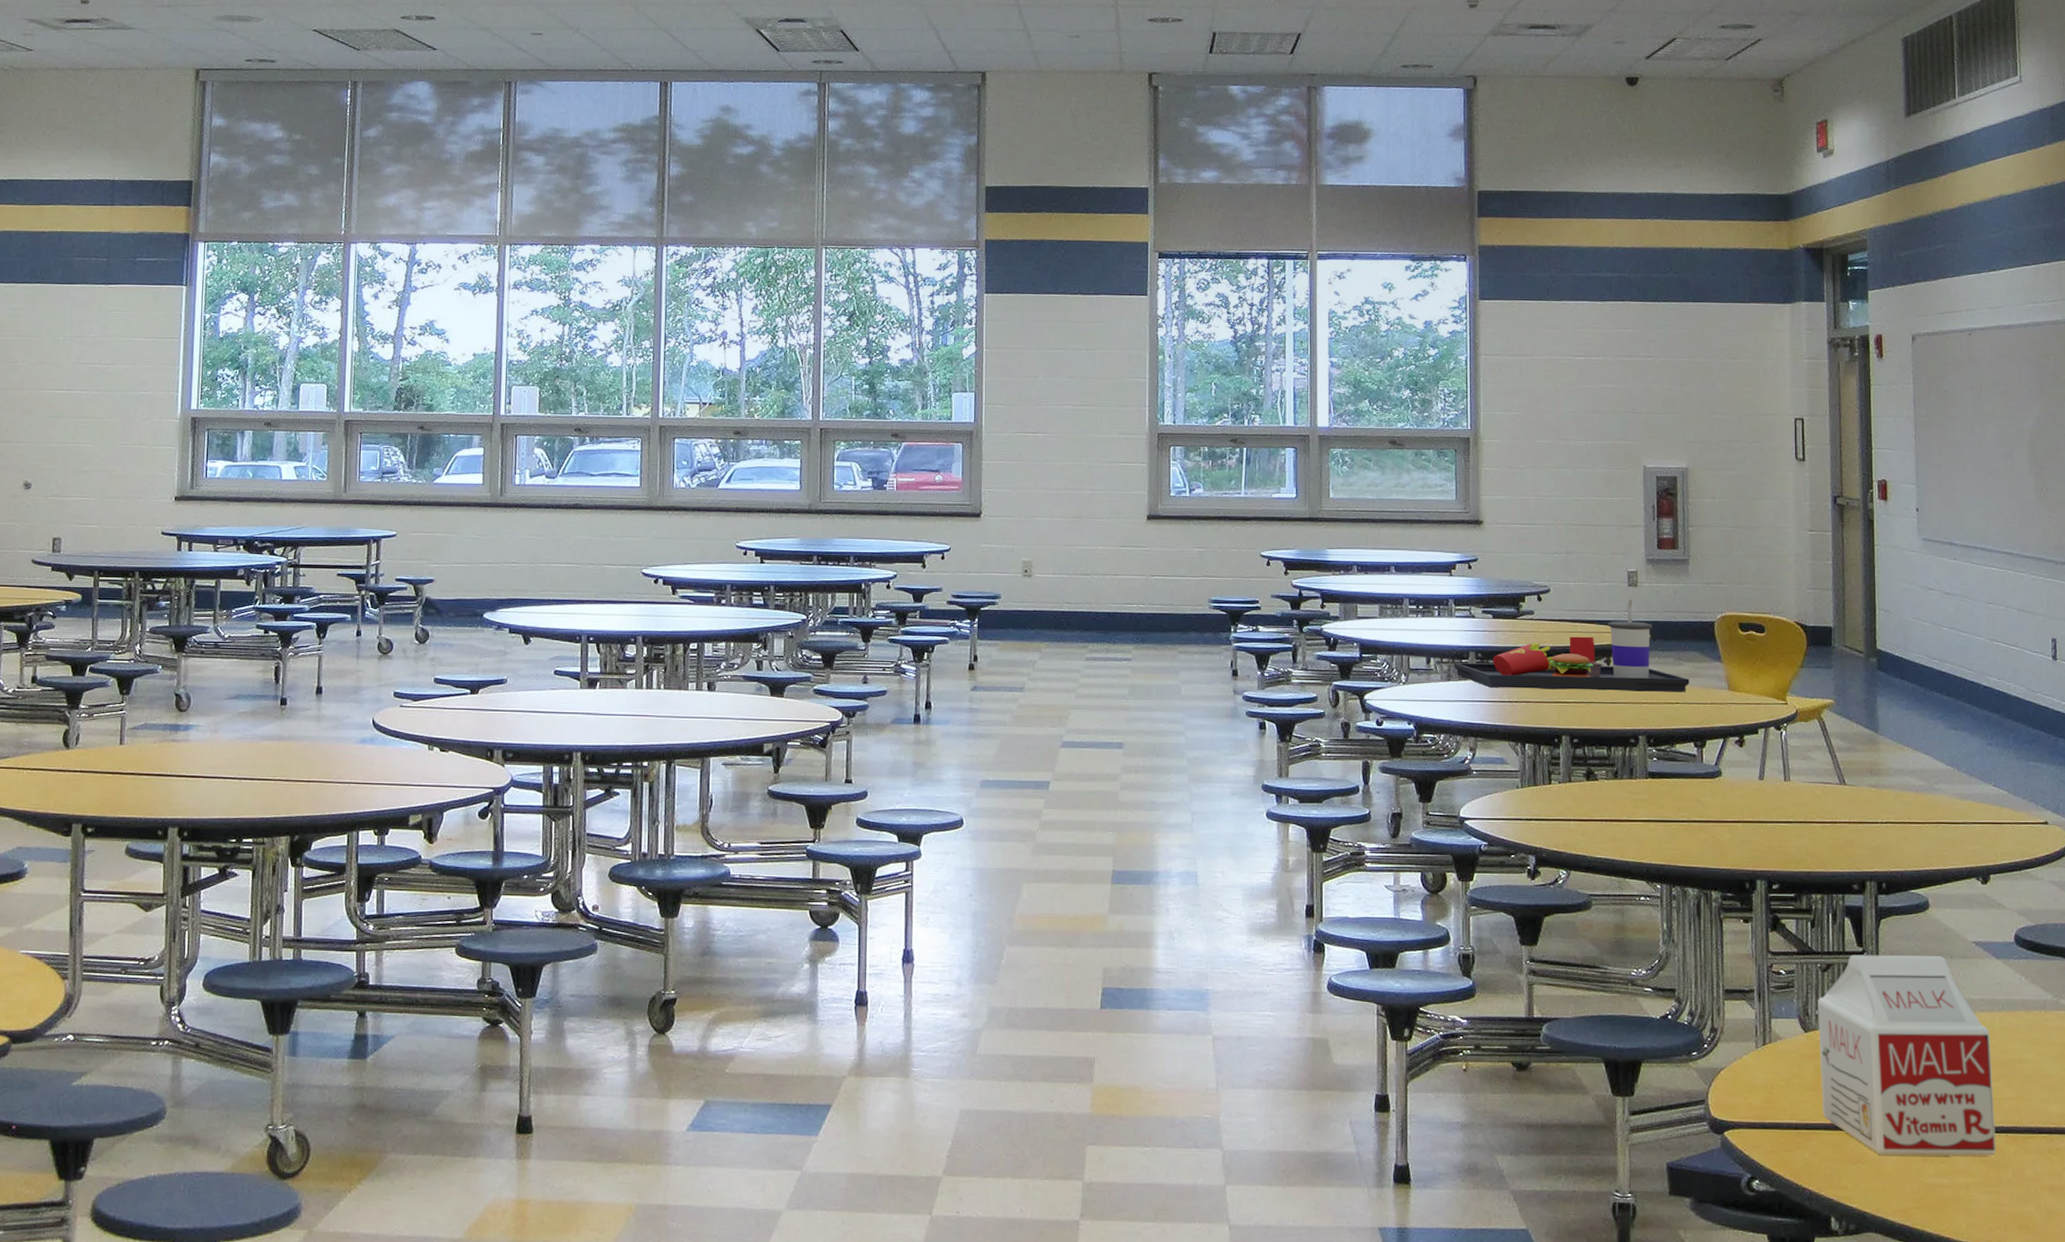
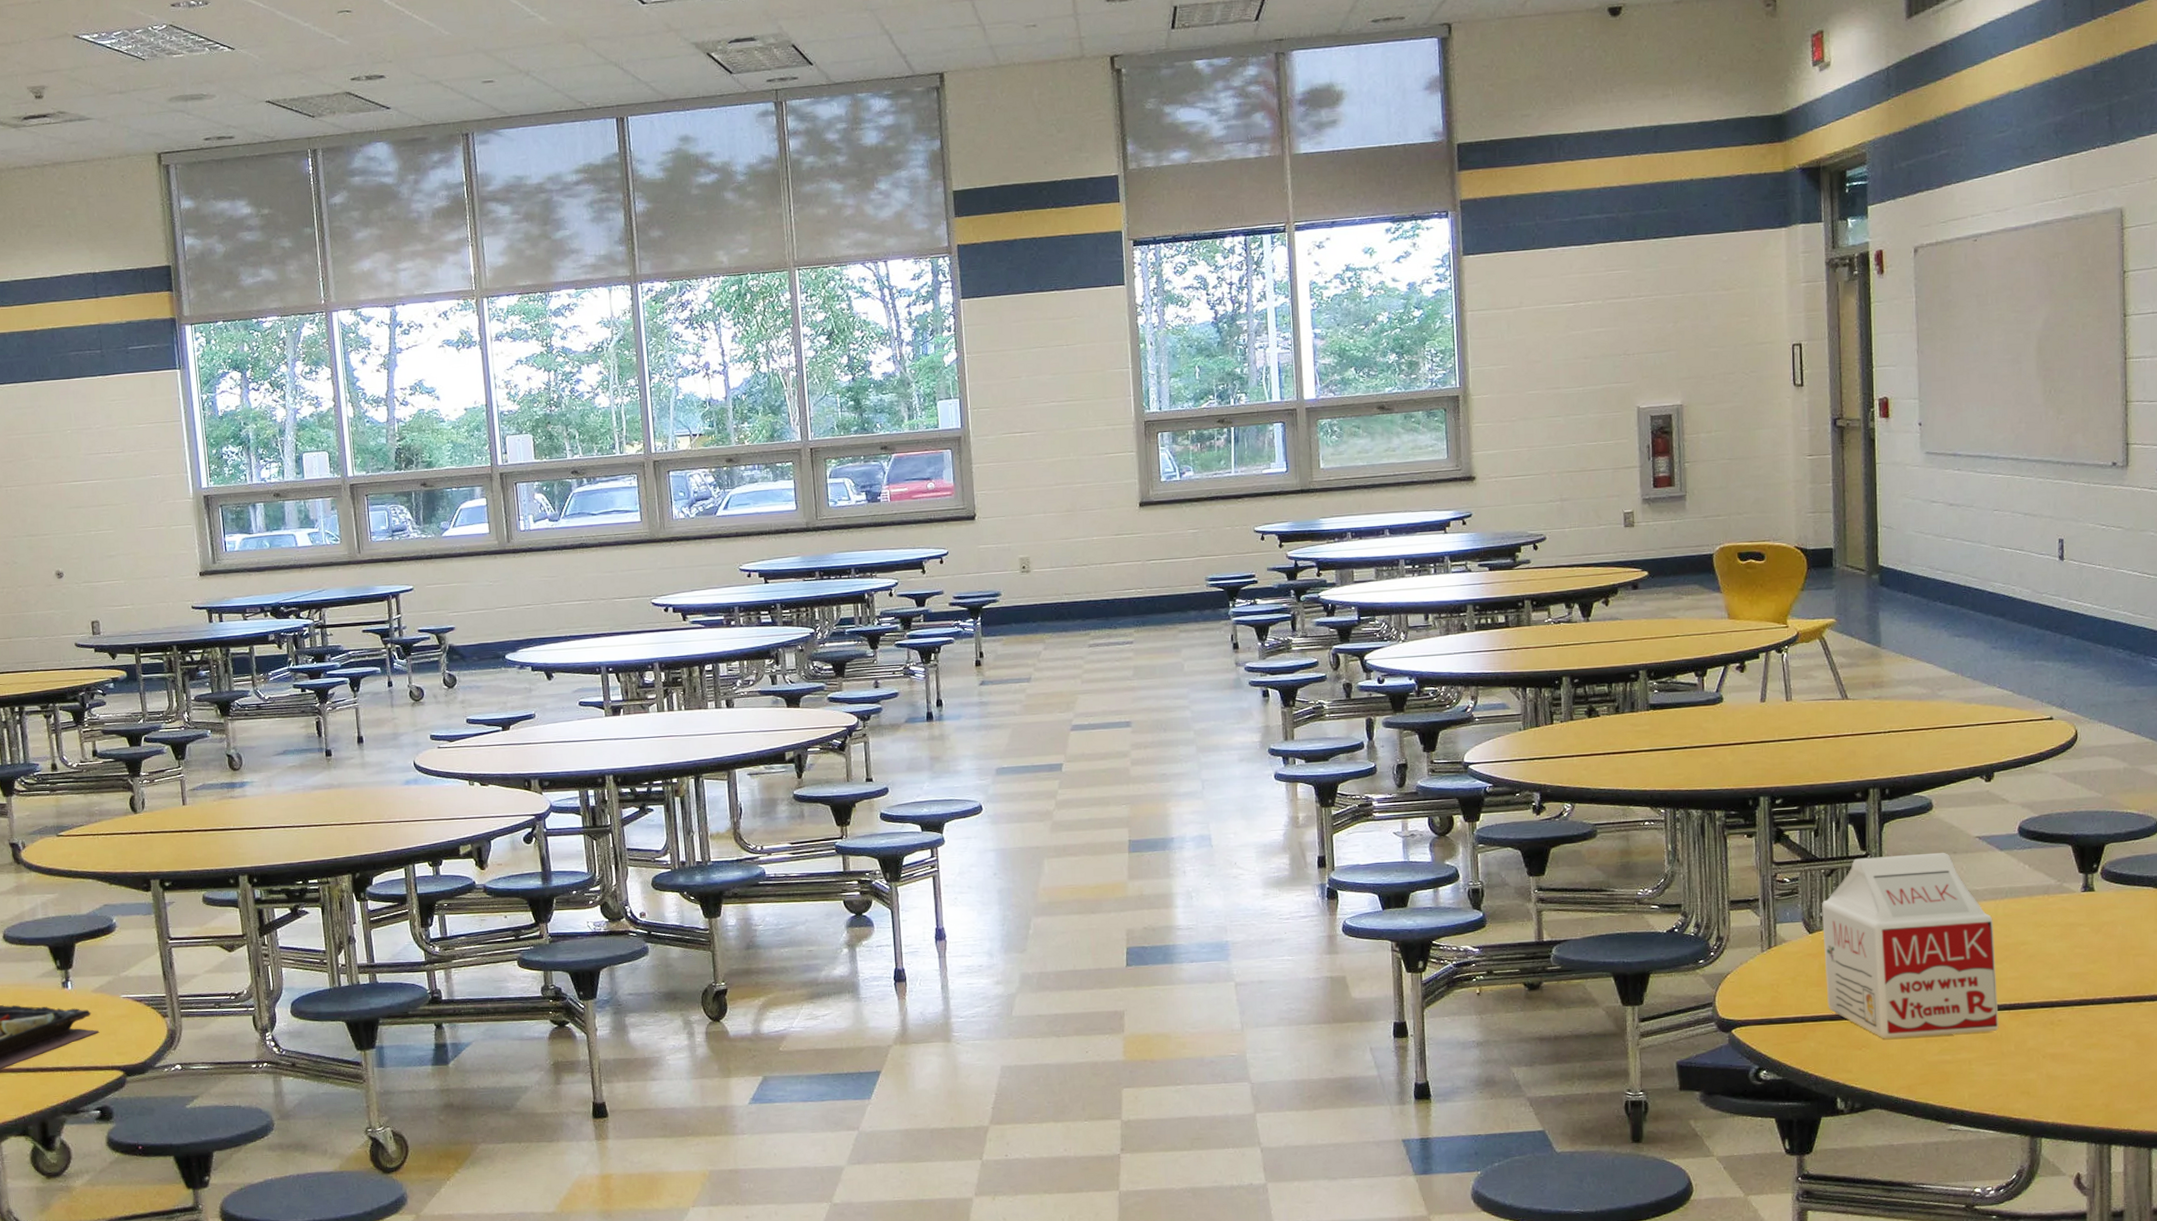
food tray: present [1453,597,1689,692] -> none [1451,537,1689,638]

